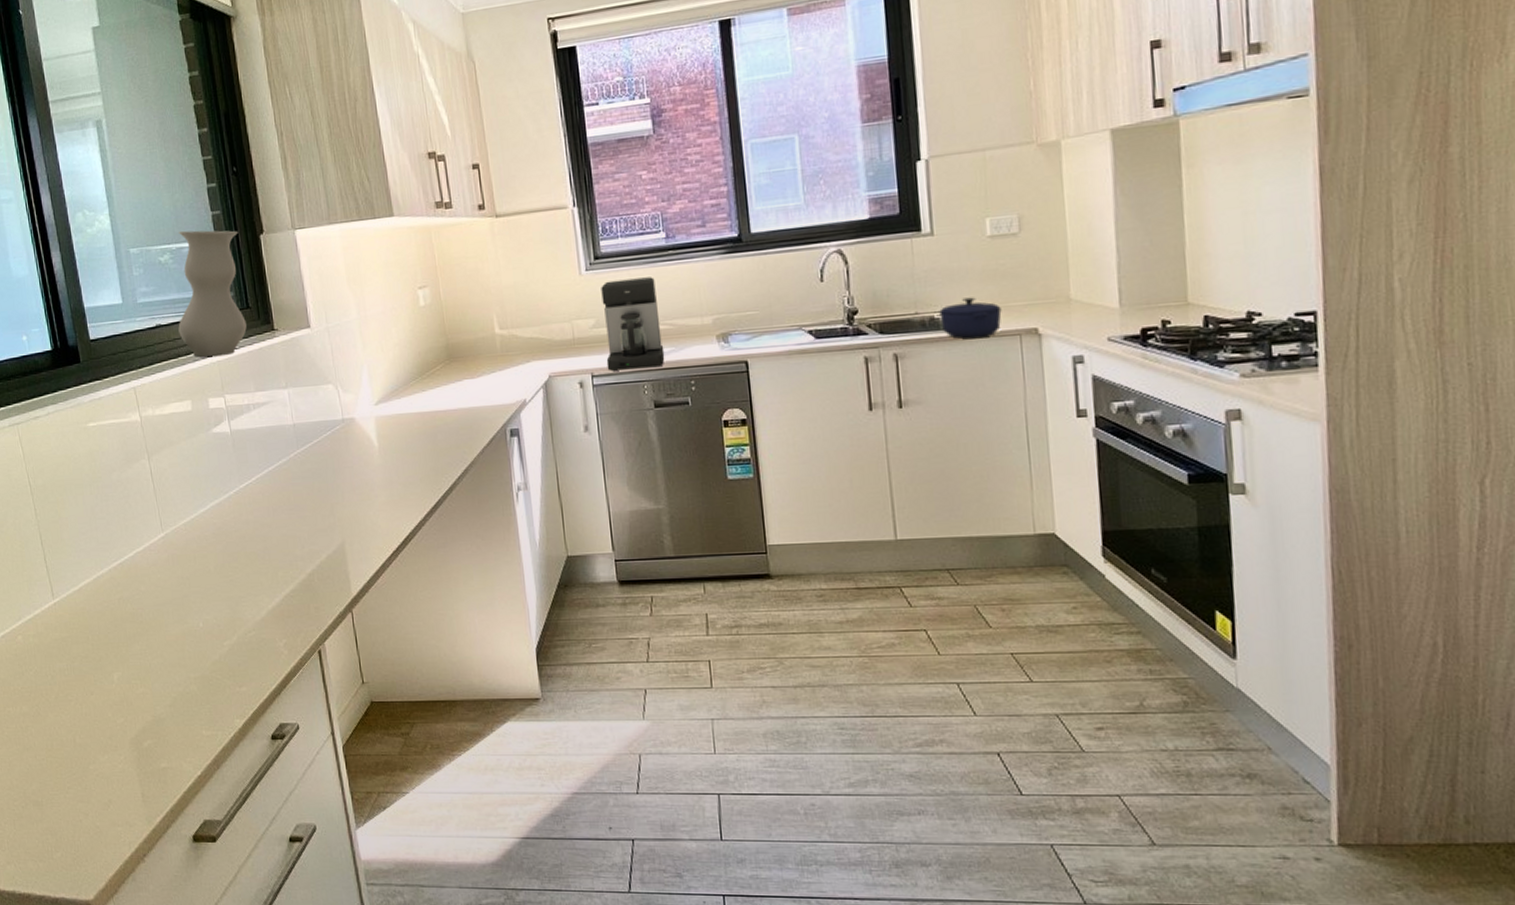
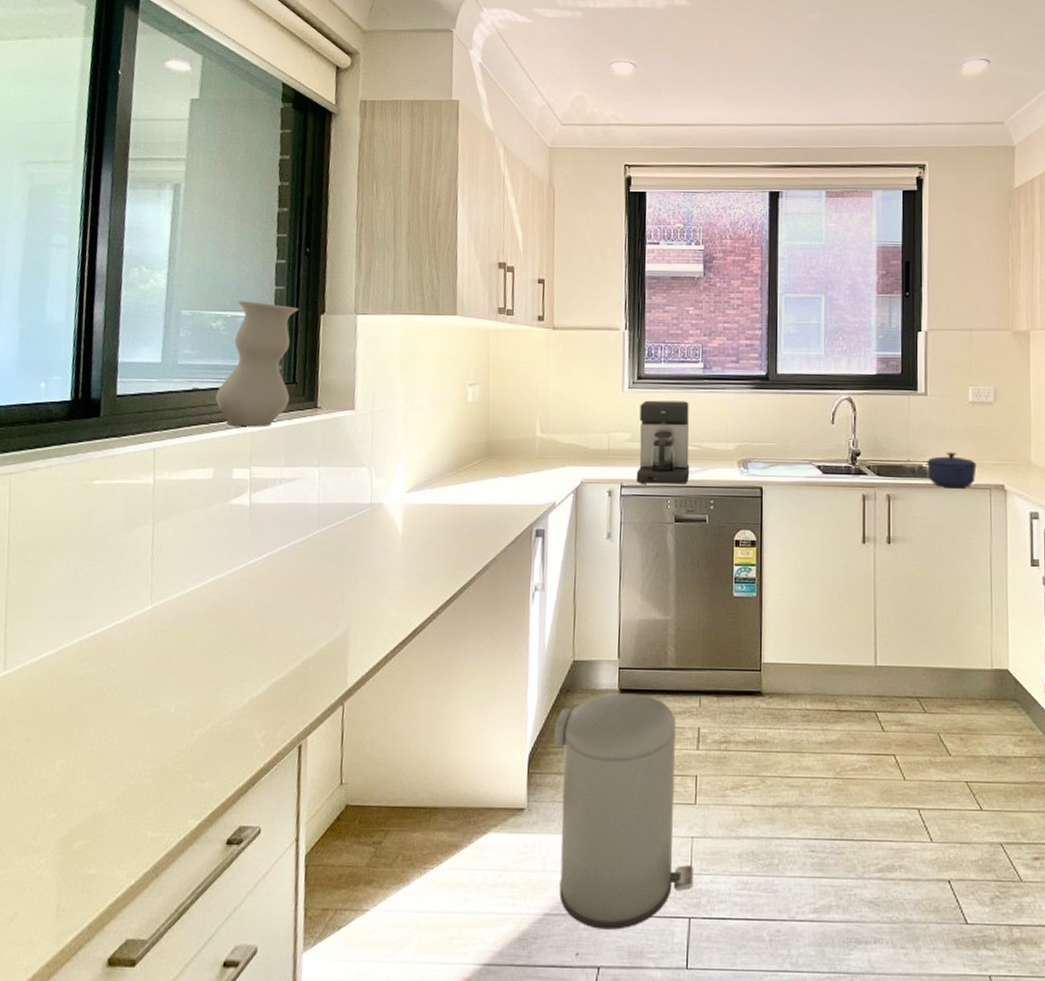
pedal bin: none [557,584,719,806] -> present [553,693,693,930]

